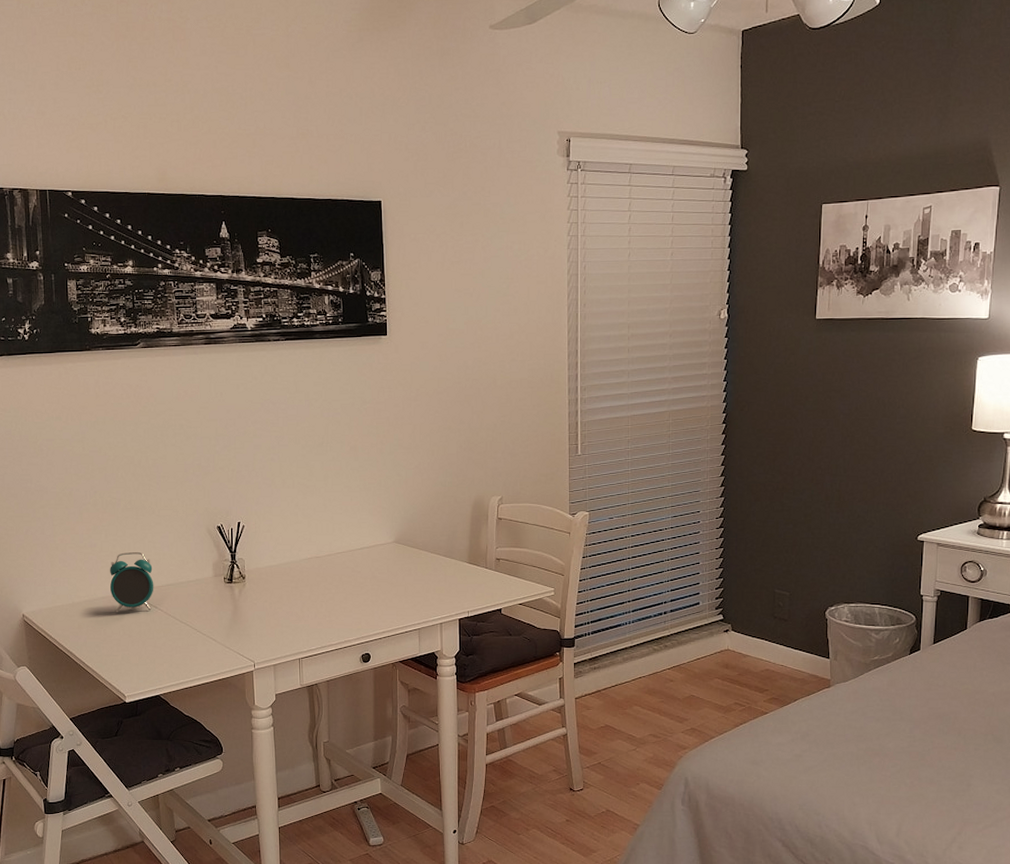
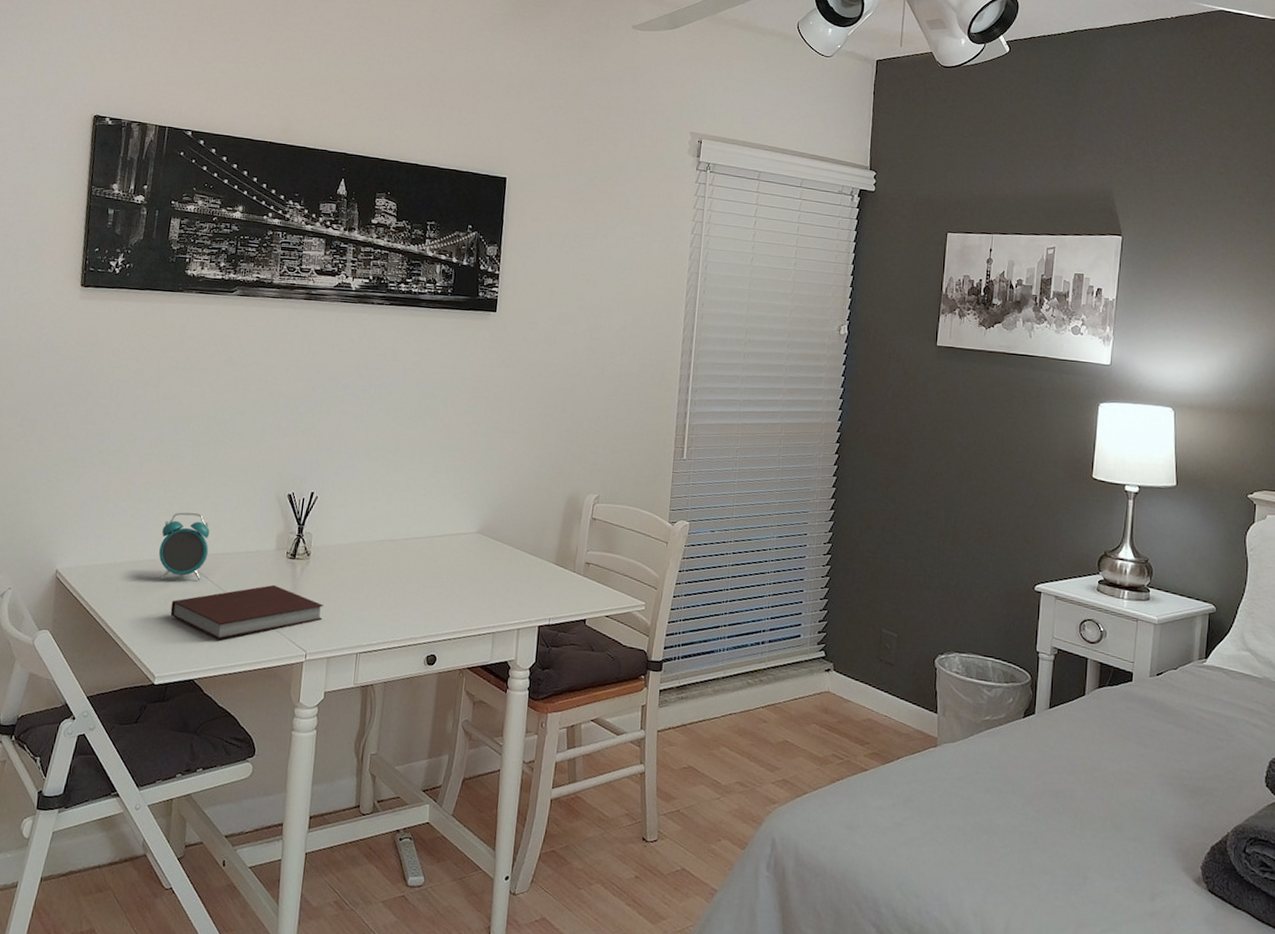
notebook: none [129,607,265,659] -> present [170,584,324,639]

